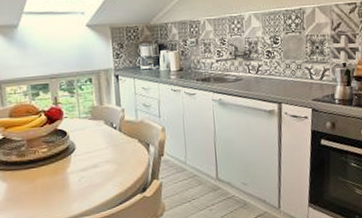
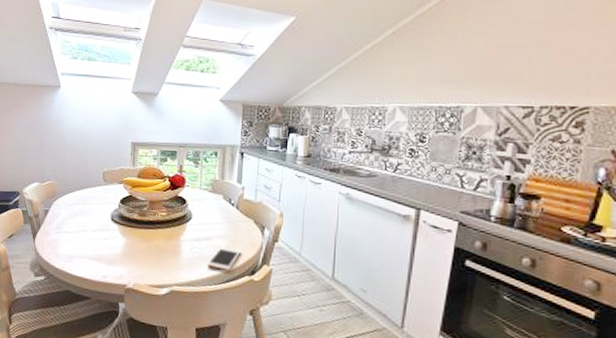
cell phone: none [97,170,130,194] -> present [206,247,241,271]

